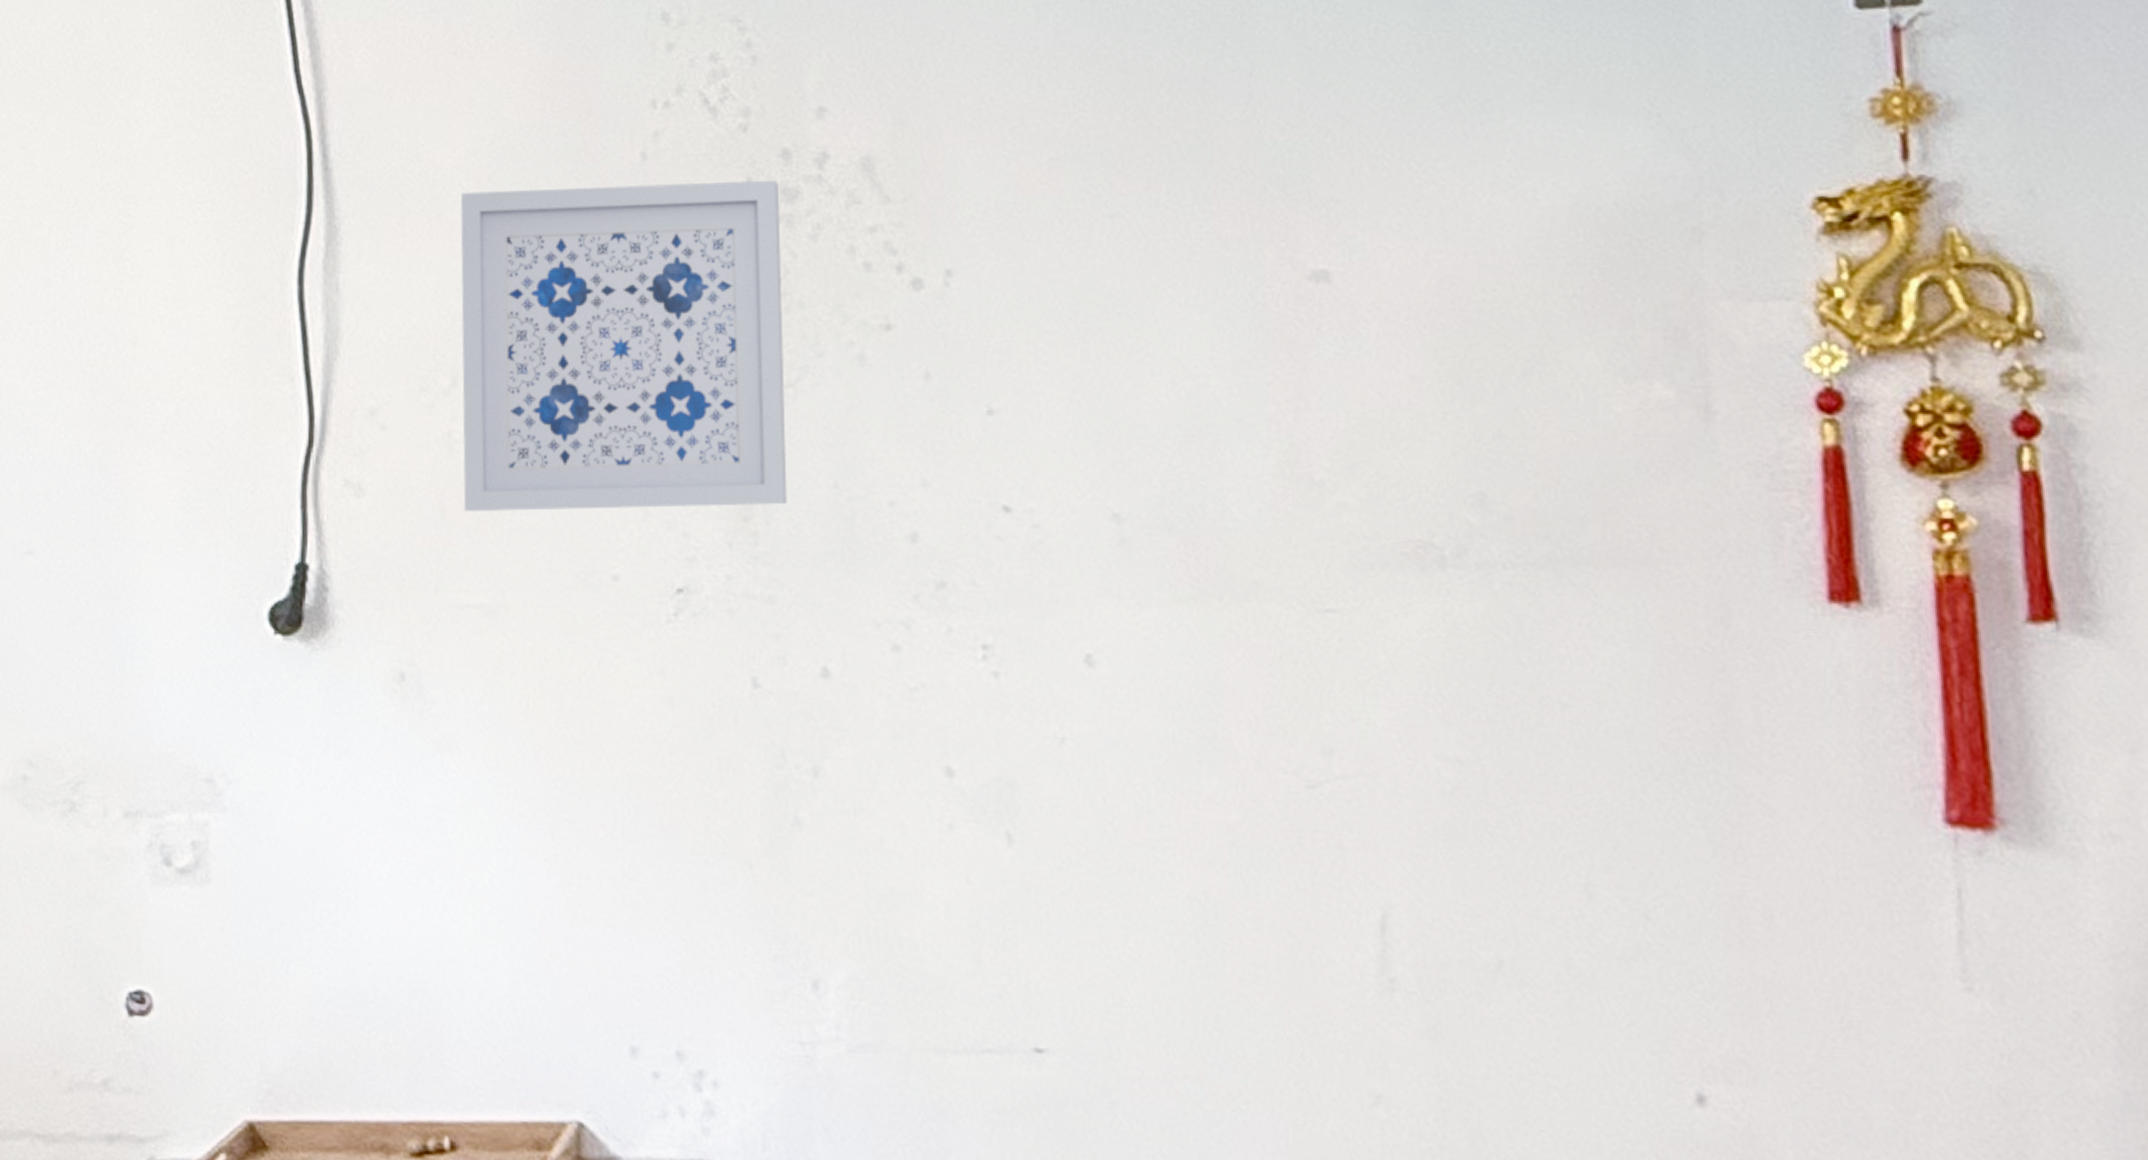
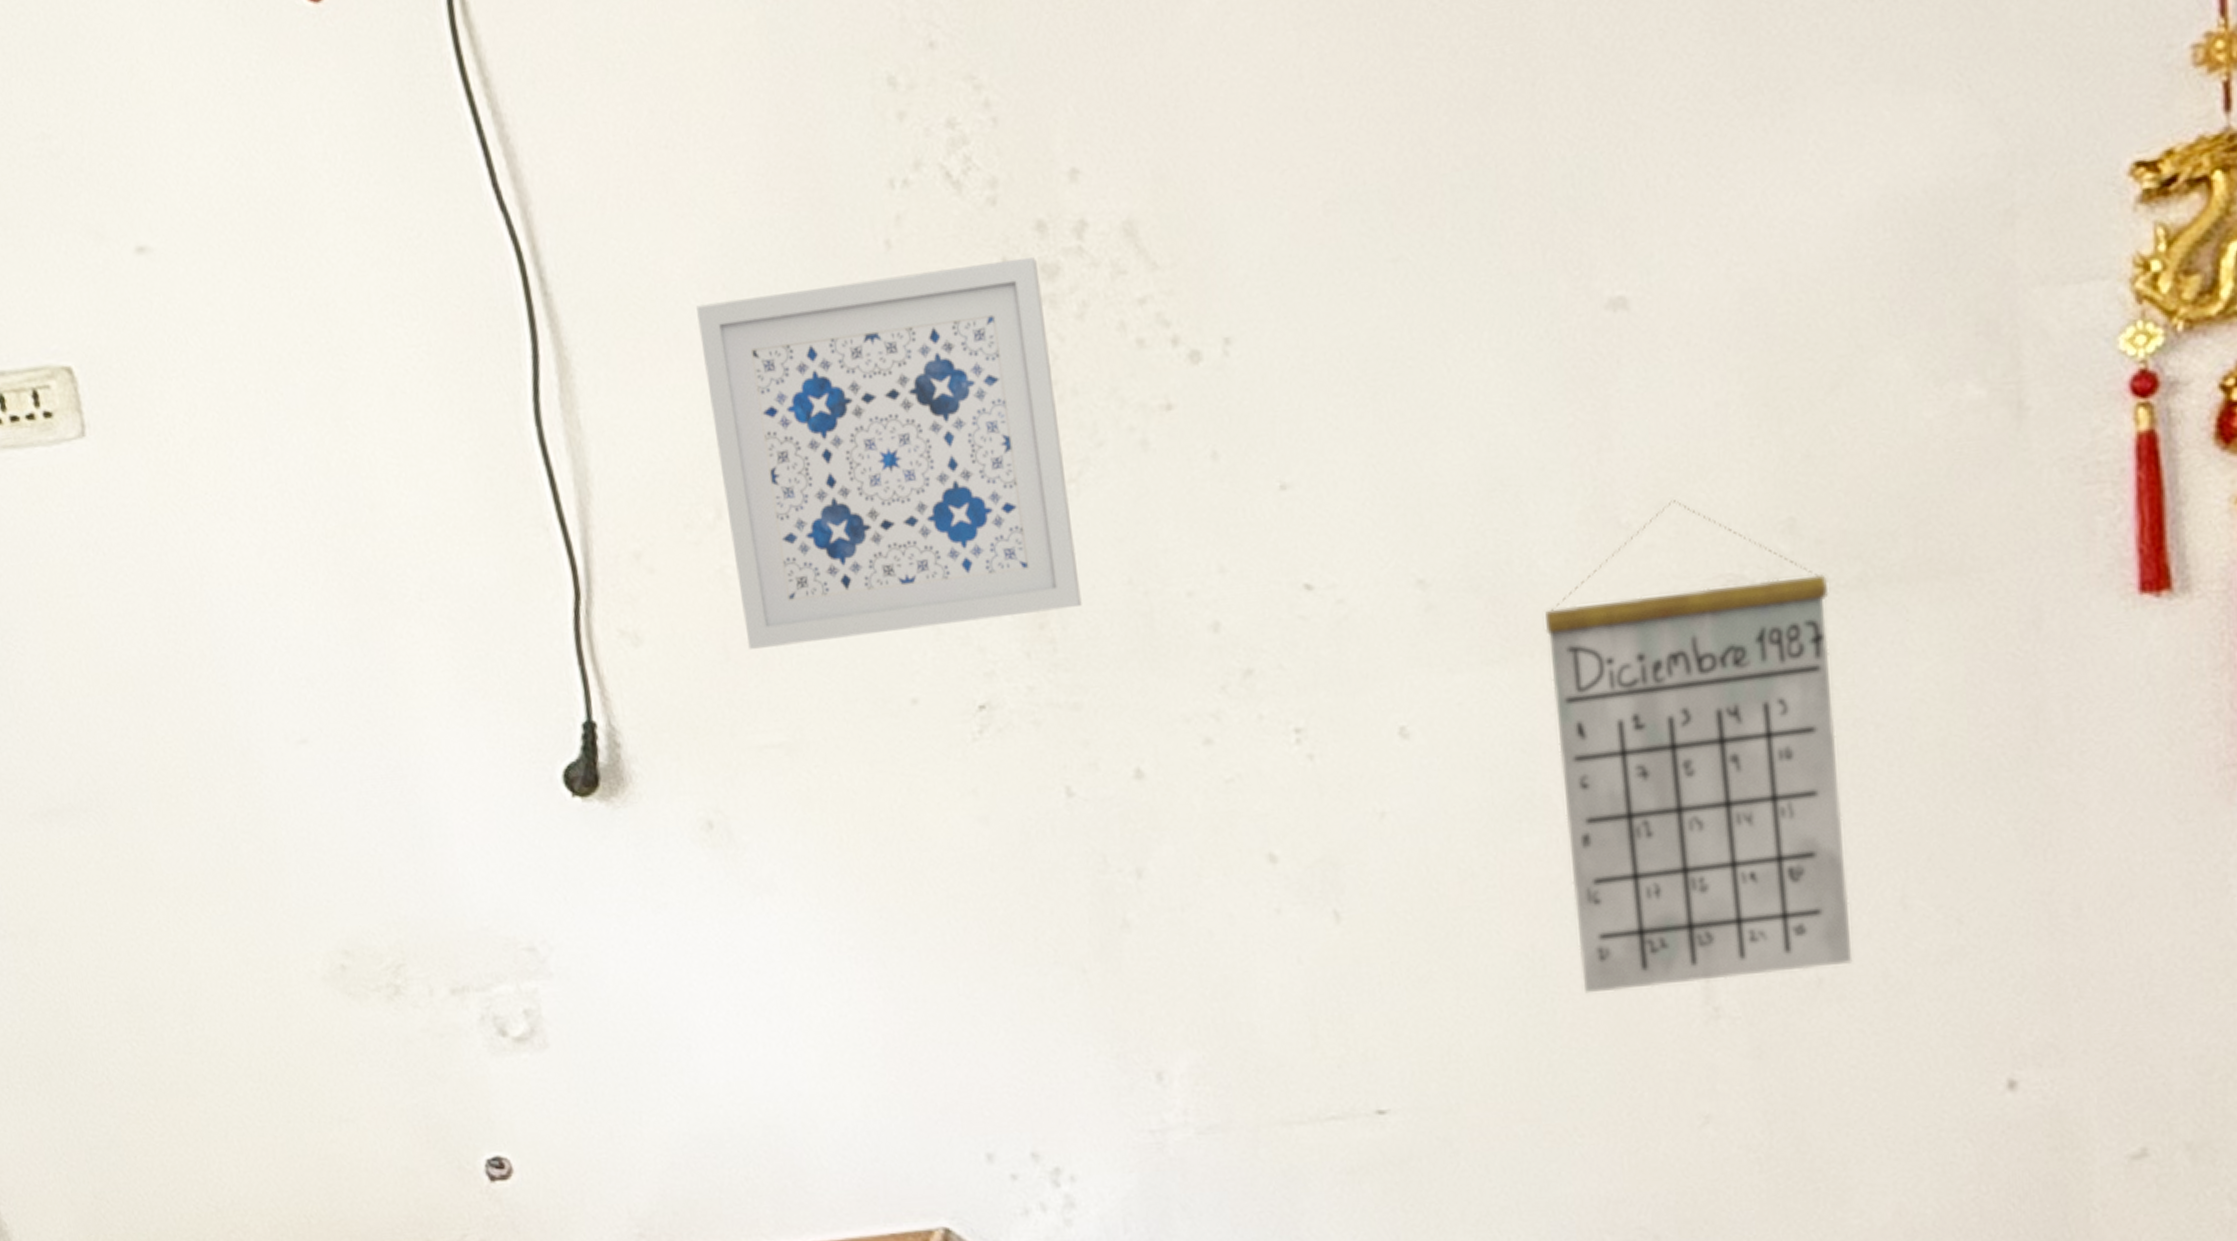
calendar: none [1235,464,1535,950] -> present [1545,500,1853,994]

